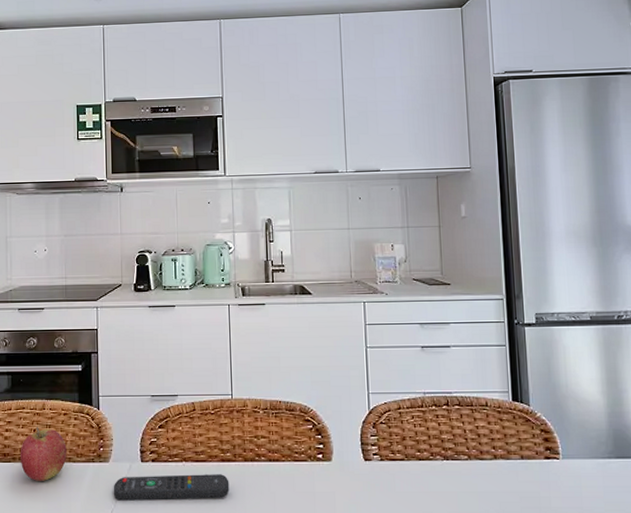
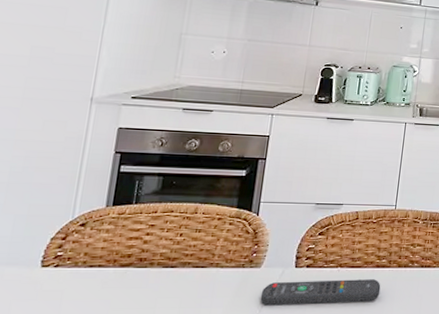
apple: present [20,427,67,481] -> none [158,231,216,287]

